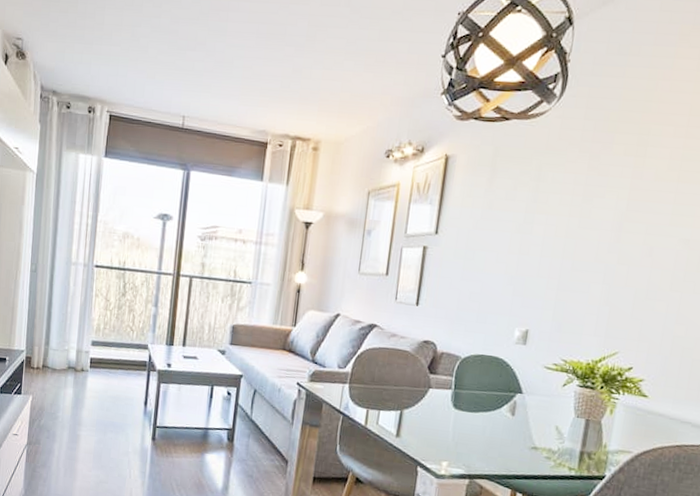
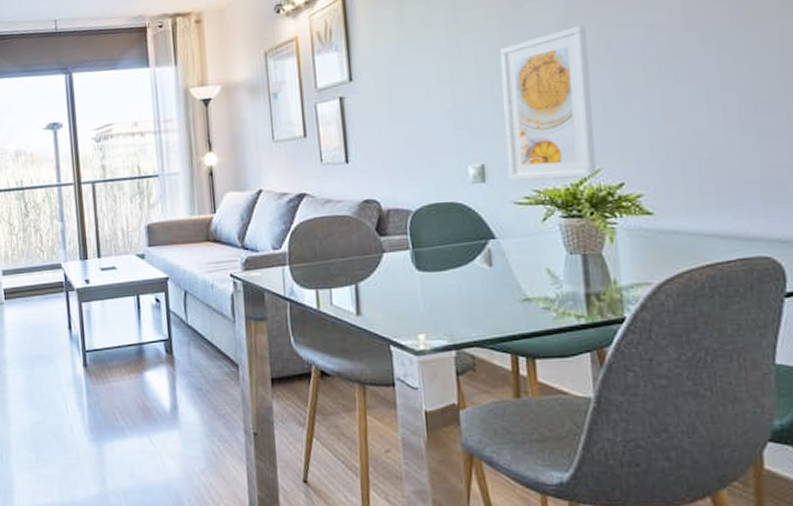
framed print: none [545,227,637,359] -> present [499,24,597,181]

